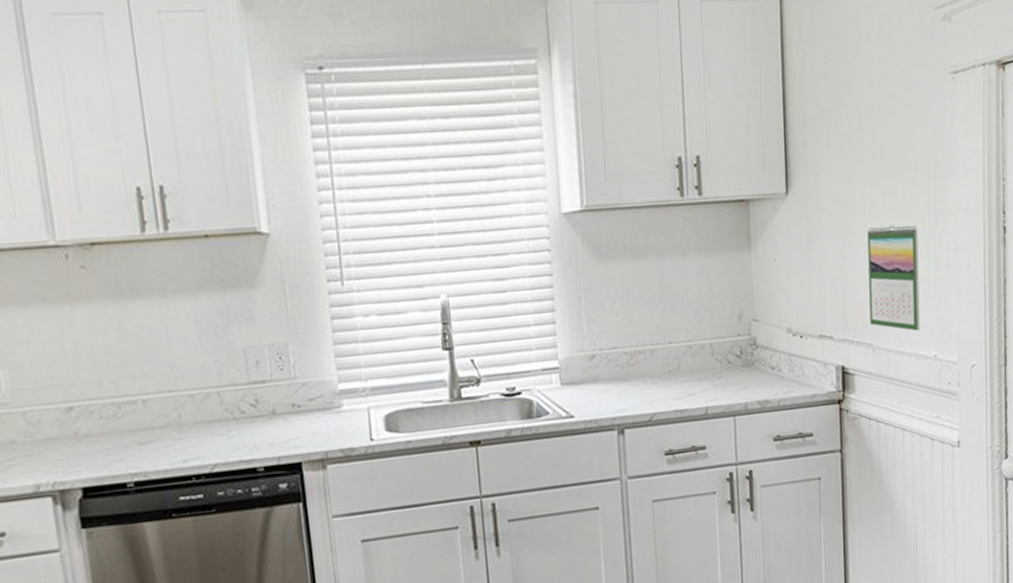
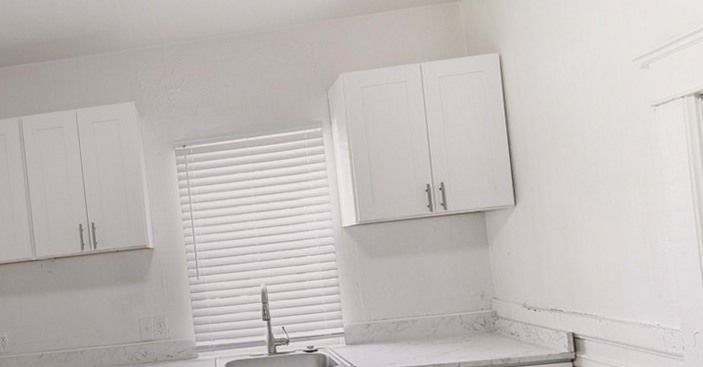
calendar: present [868,225,920,331] -> none [587,223,642,305]

